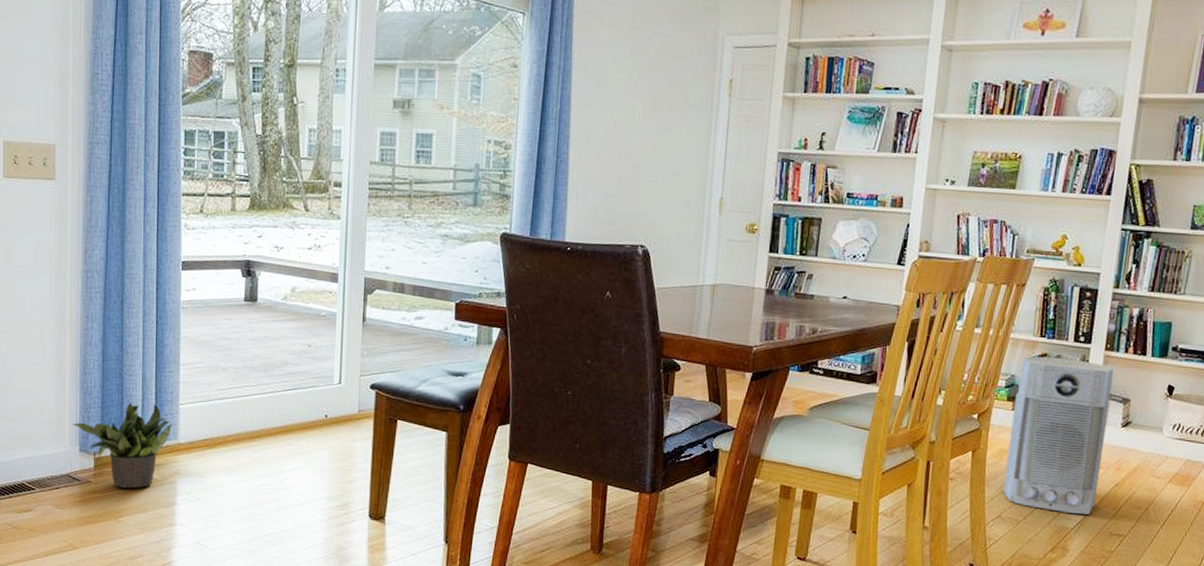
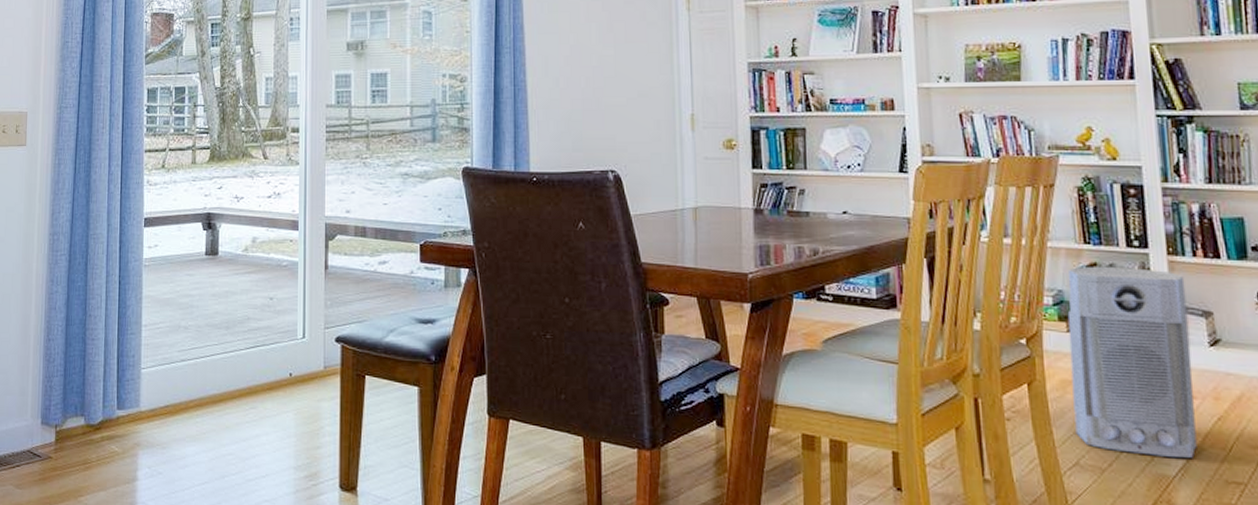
potted plant: present [72,402,172,489] -> none [35,368,134,464]

